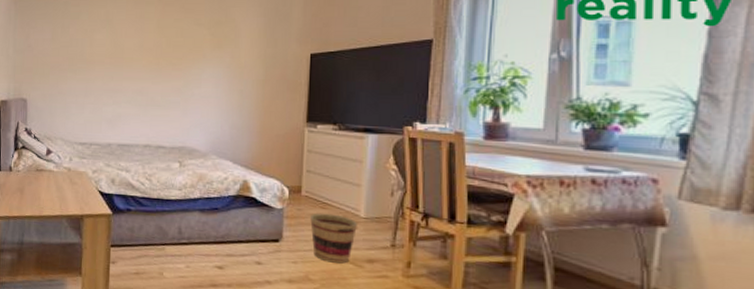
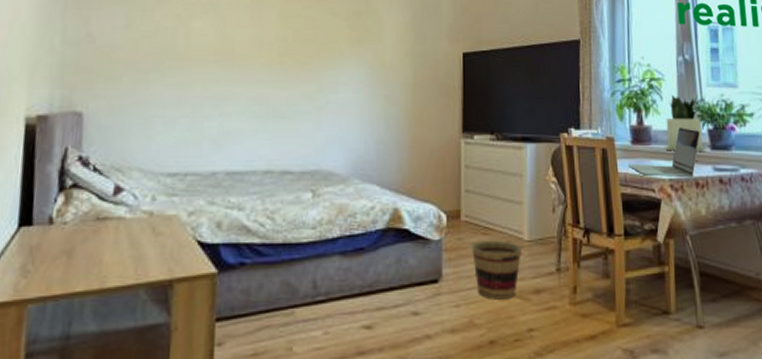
laptop: none [478,126,573,176] -> present [628,128,702,178]
planter: none [522,93,578,152] -> present [663,95,707,153]

